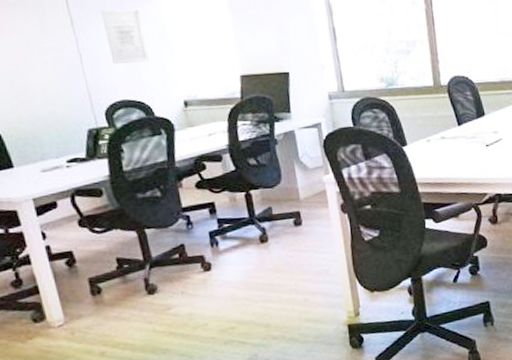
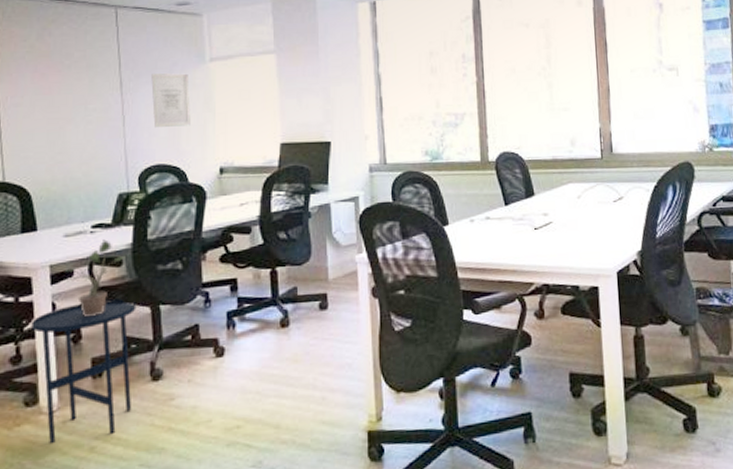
side table: none [25,225,134,352] -> present [31,298,137,444]
potted plant: none [49,173,105,243] -> present [65,239,125,316]

